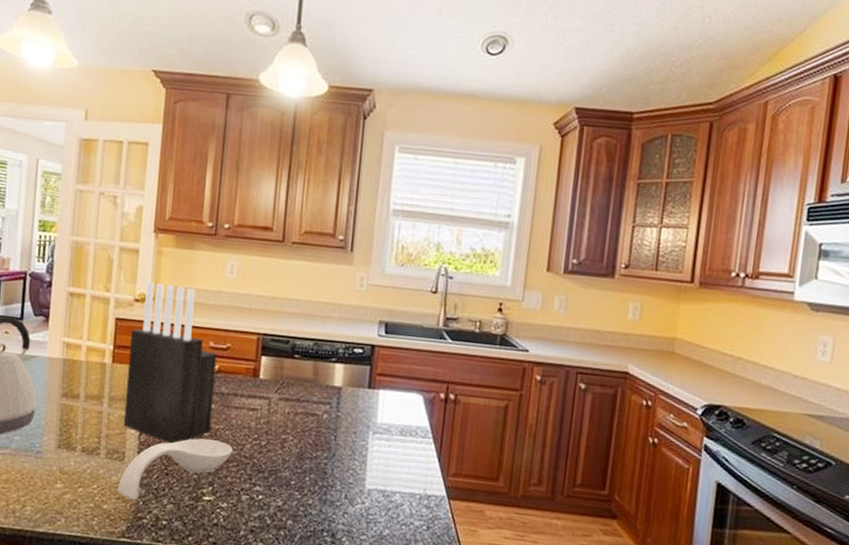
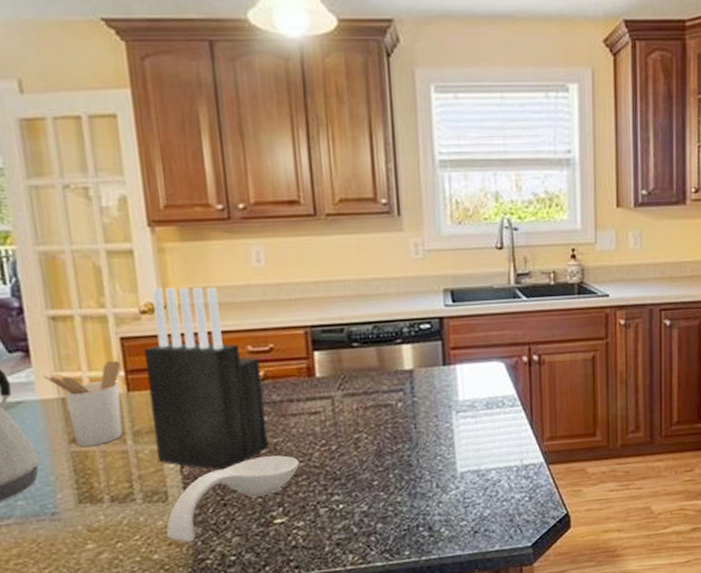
utensil holder: none [55,335,112,403] -> present [44,360,123,447]

